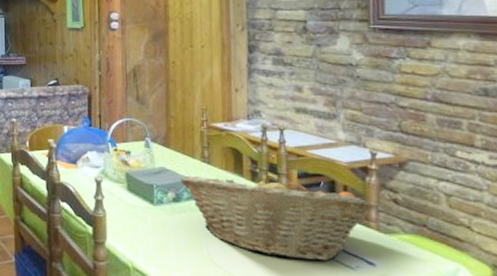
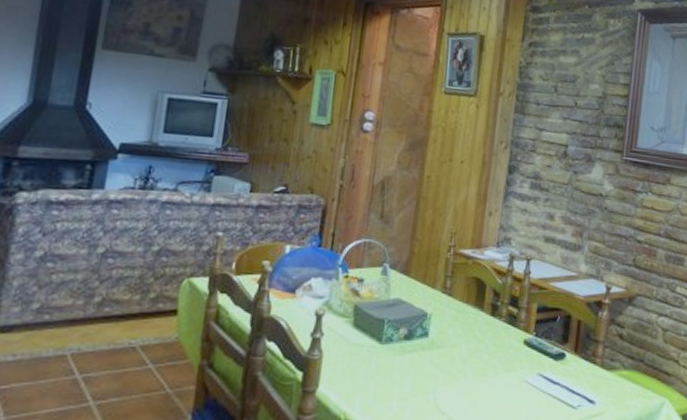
fruit basket: present [180,172,371,261] -> none [416,305,599,401]

